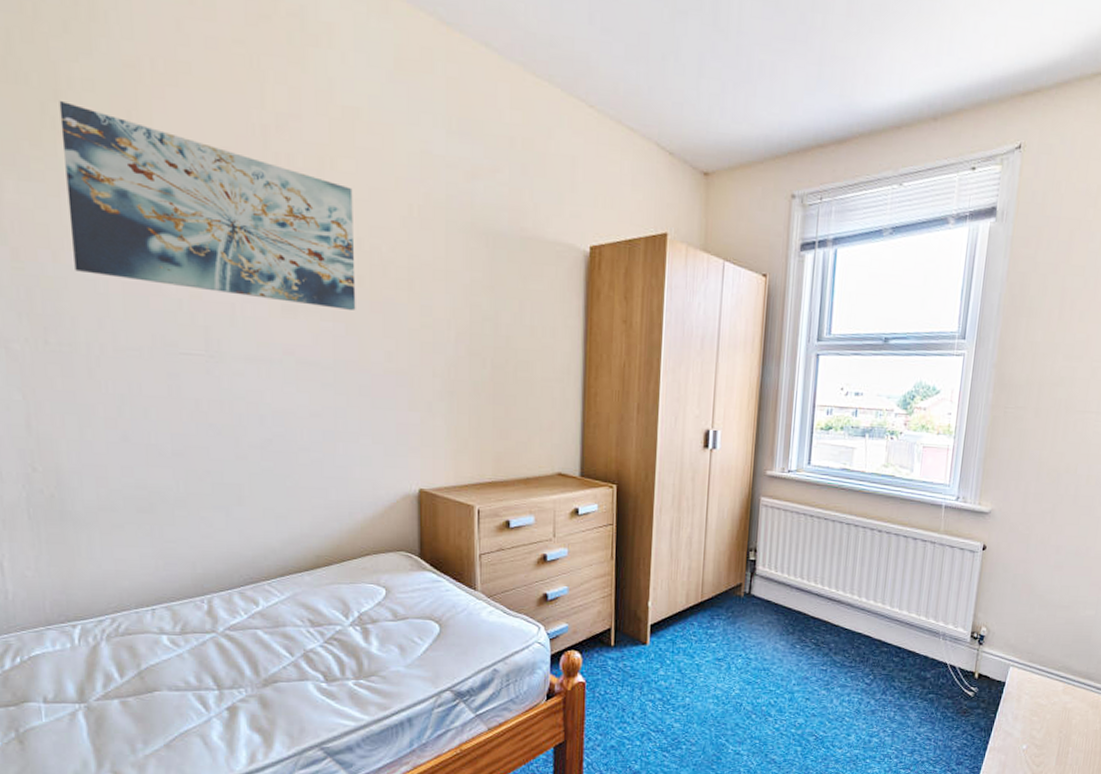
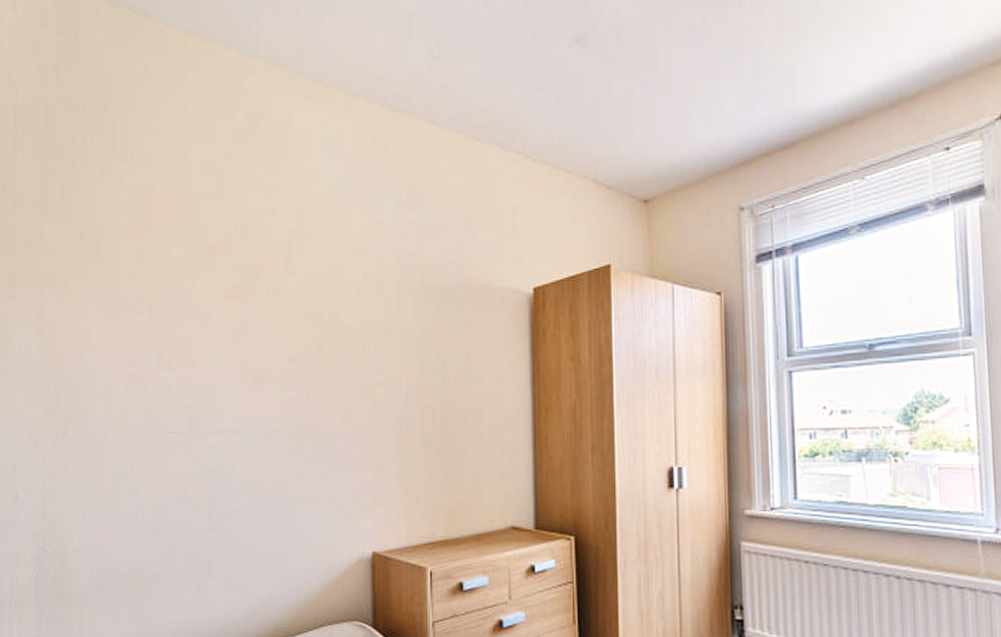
wall art: present [59,101,356,310] -> none [91,229,317,377]

